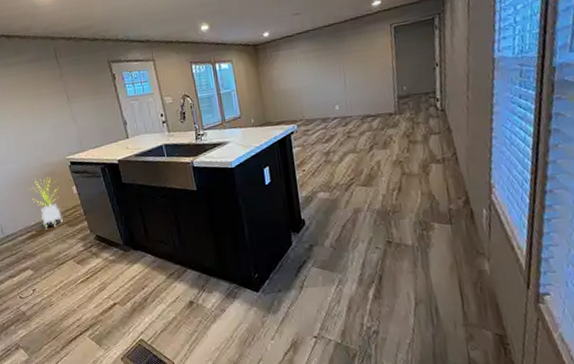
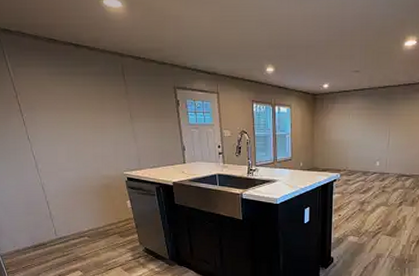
house plant: present [32,177,63,229] -> none [87,188,115,237]

